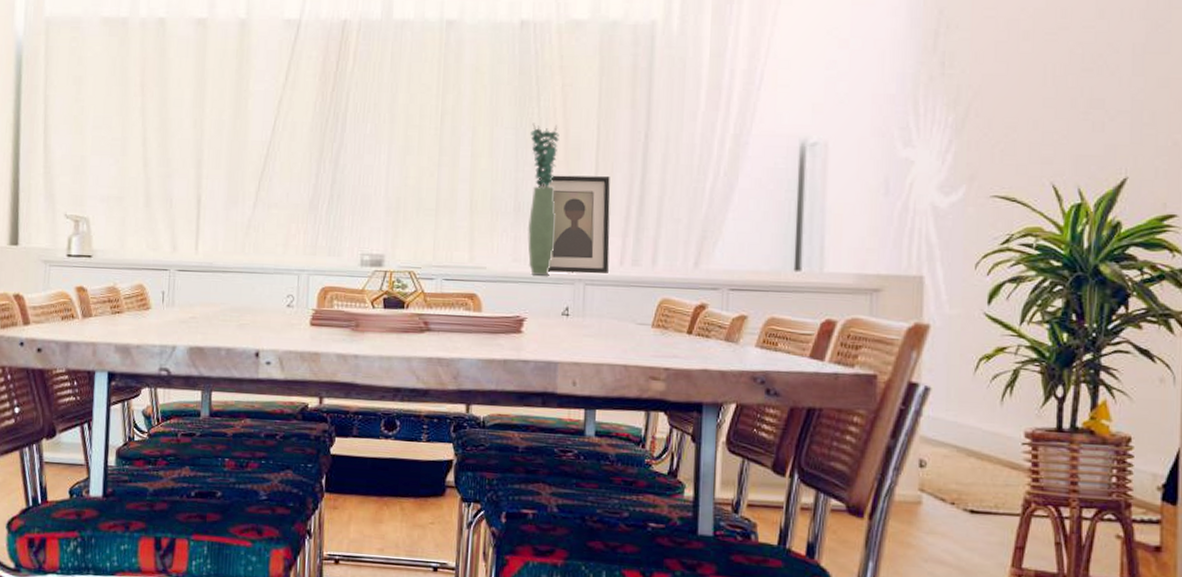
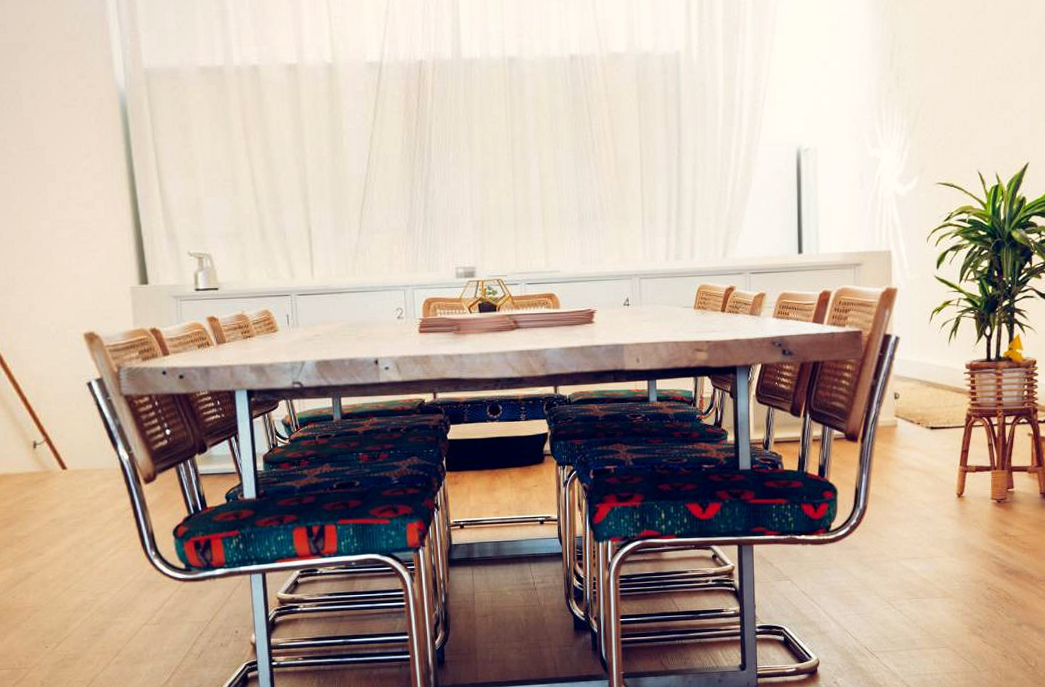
vase: present [527,123,559,276] -> none [586,144,614,274]
picture frame: present [539,175,611,275] -> none [596,187,657,270]

